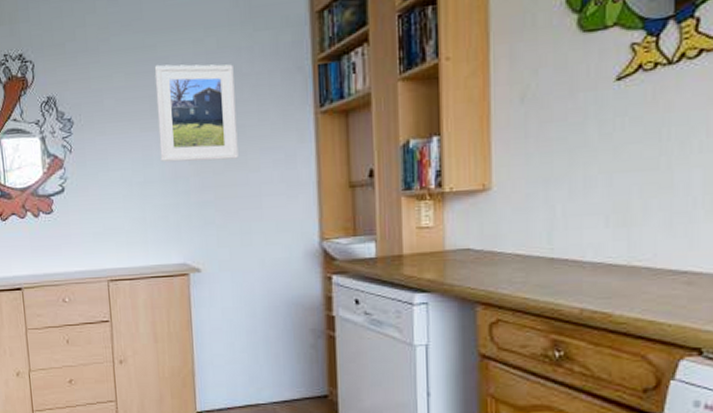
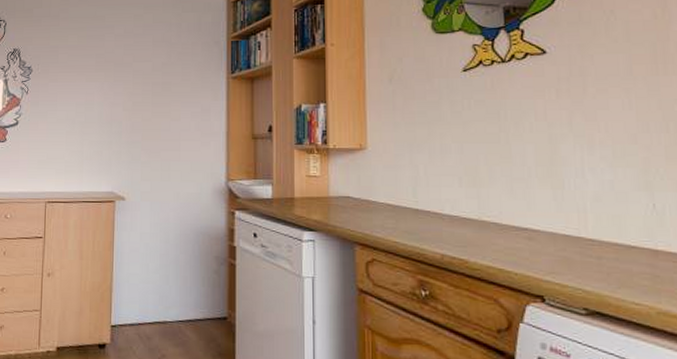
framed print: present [154,64,239,163] -> none [100,31,164,109]

